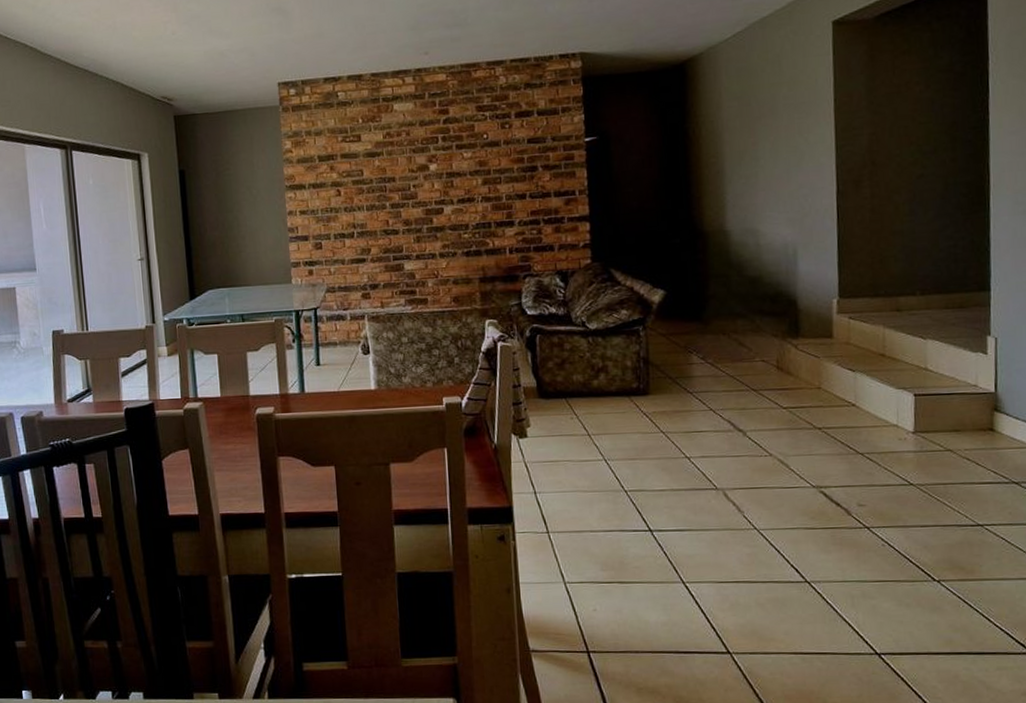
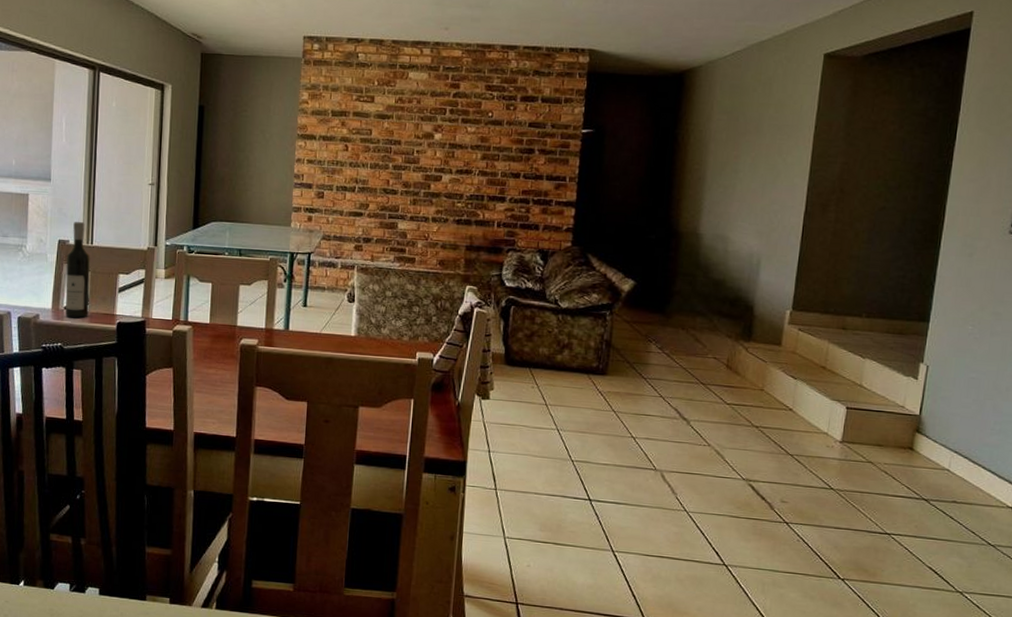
bottle: none [62,308,94,411] -> present [65,221,90,319]

